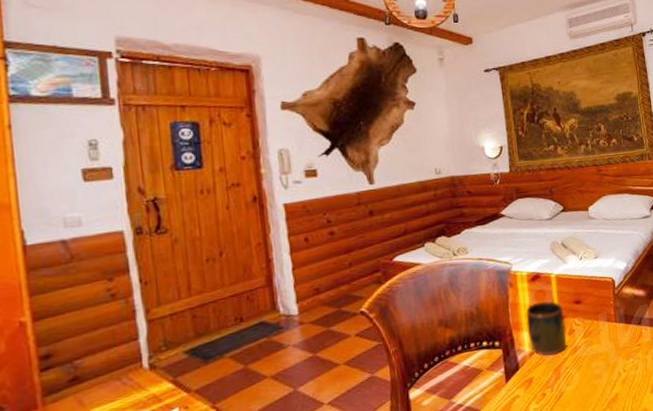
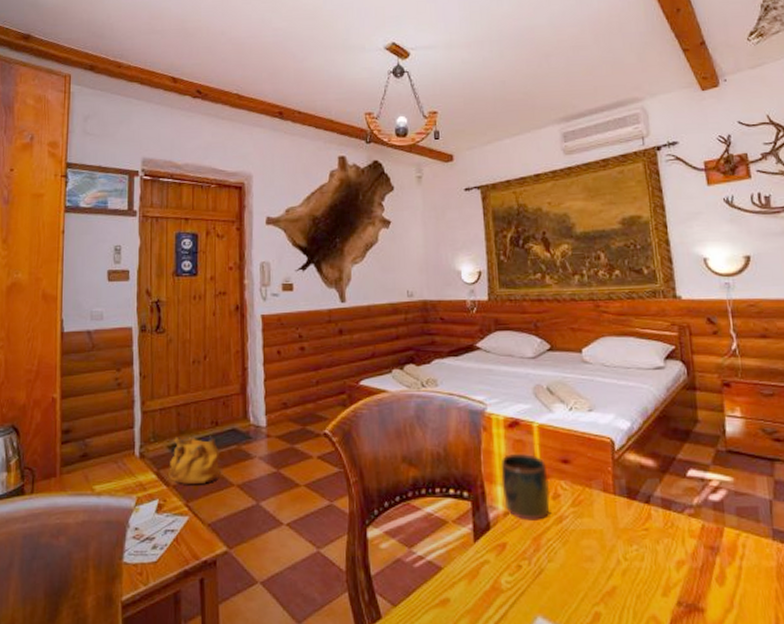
handbag: none [188,333,251,388] -> present [169,436,221,485]

